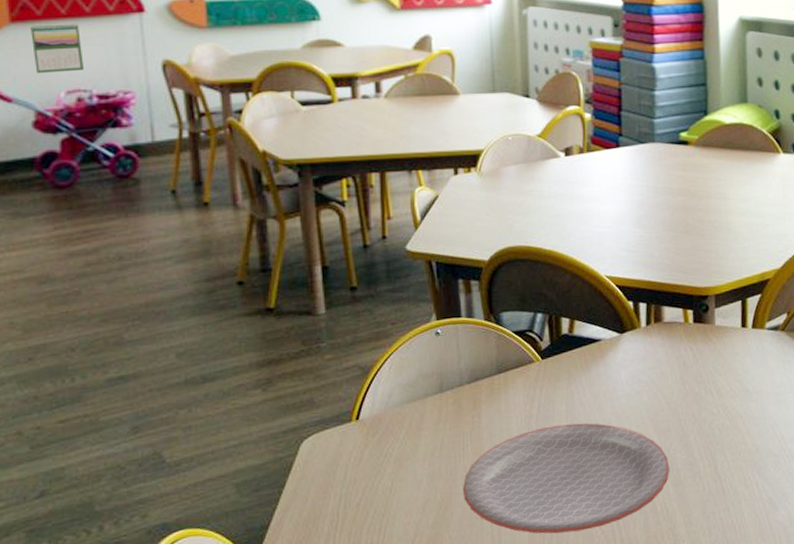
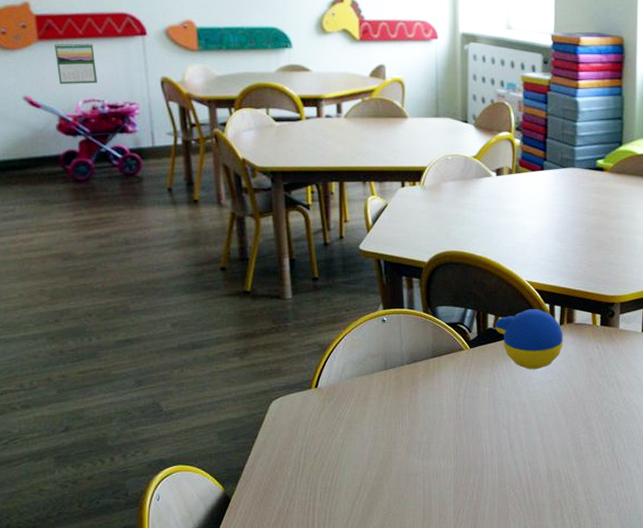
plate: present [462,423,670,534] -> none [400,403,574,493]
toy ball: none [570,308,651,381] -> present [495,309,563,370]

